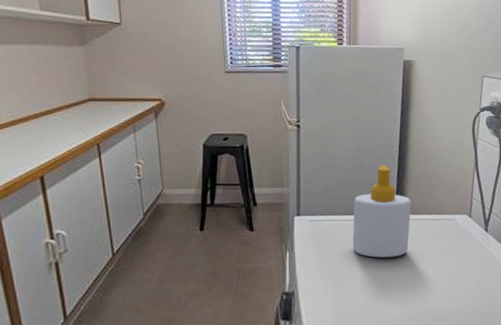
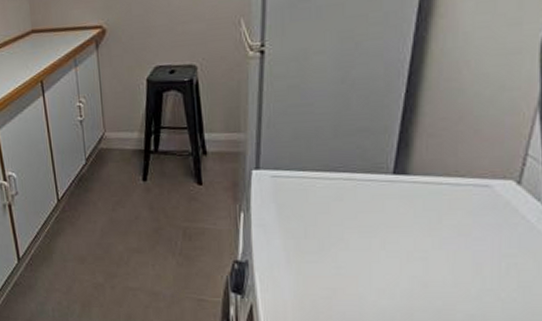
soap bottle: present [352,164,412,258] -> none [327,103,421,232]

